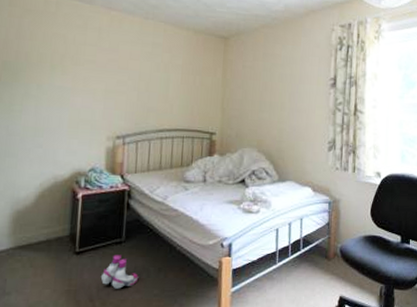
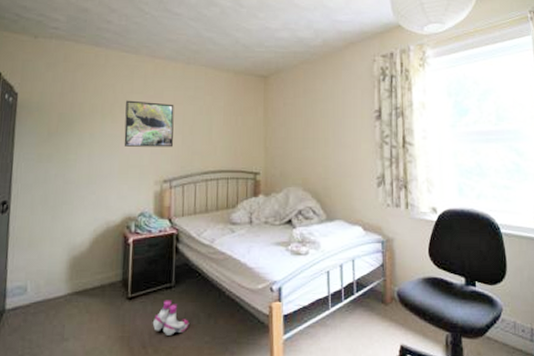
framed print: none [74,52,130,103] -> present [124,100,174,147]

